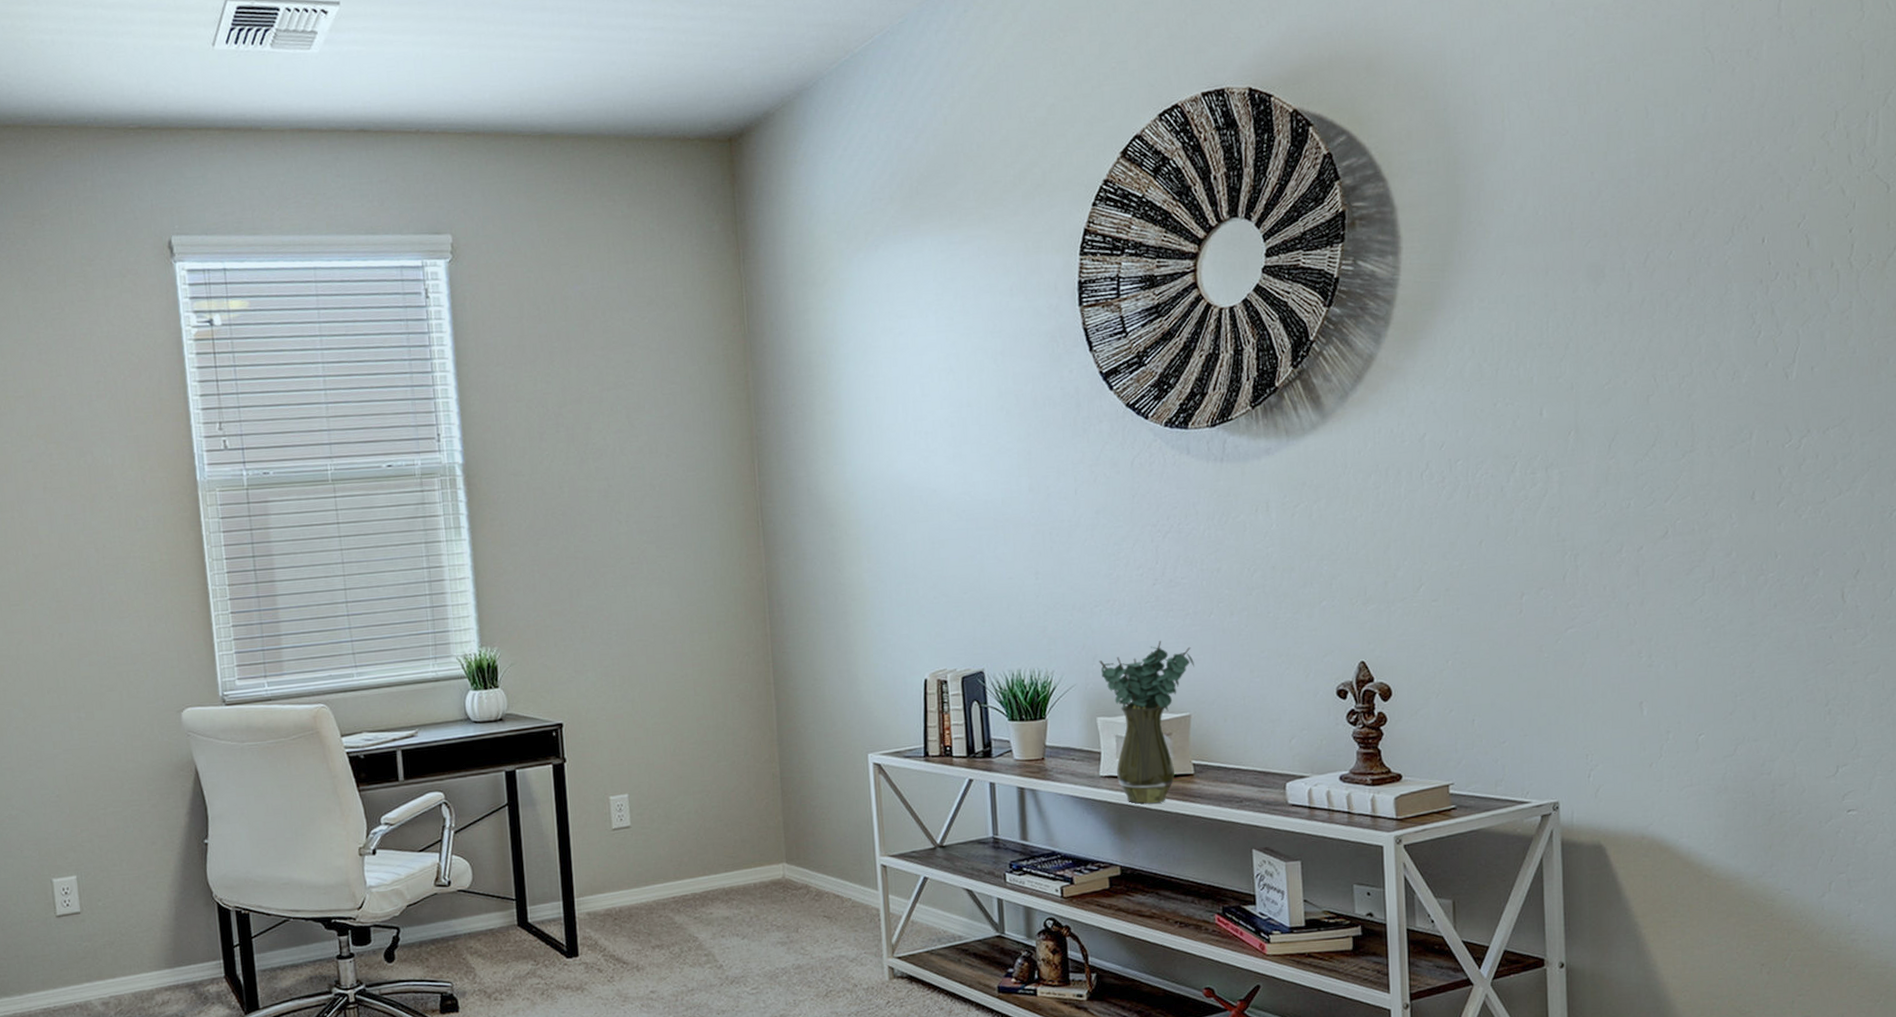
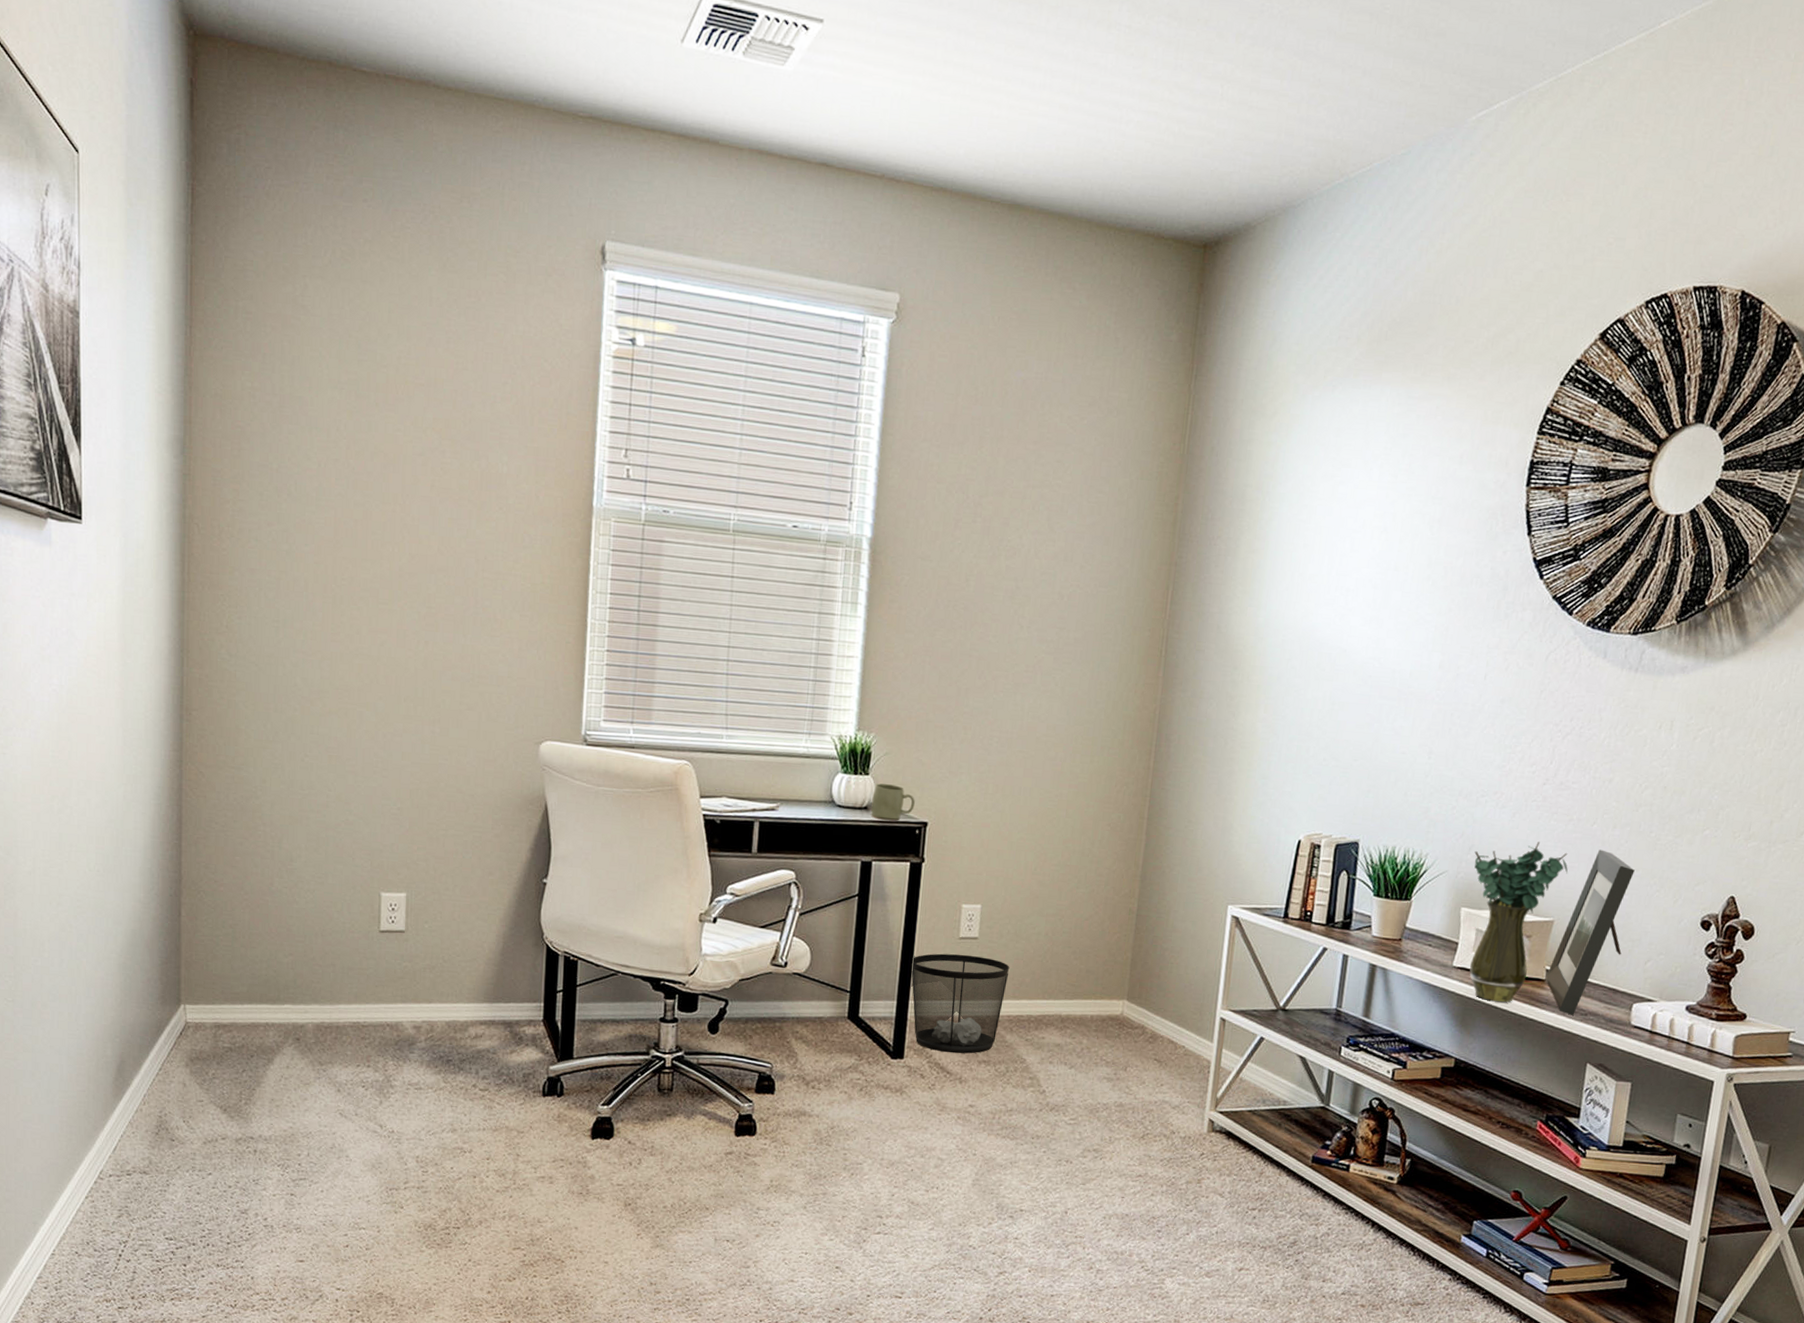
mug: none [505,693,548,729] -> present [871,783,915,822]
waste bin: none [570,844,667,944] -> present [911,953,1010,1054]
picture frame: none [1193,638,1264,805] -> present [1545,849,1635,1015]

